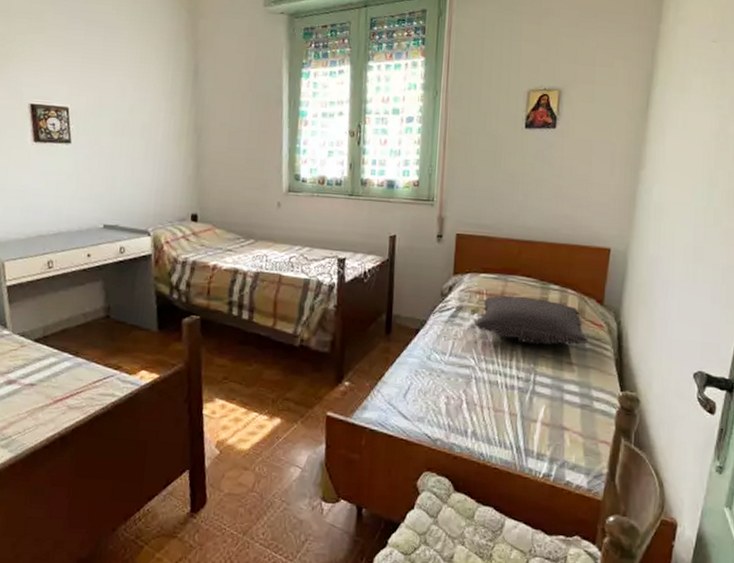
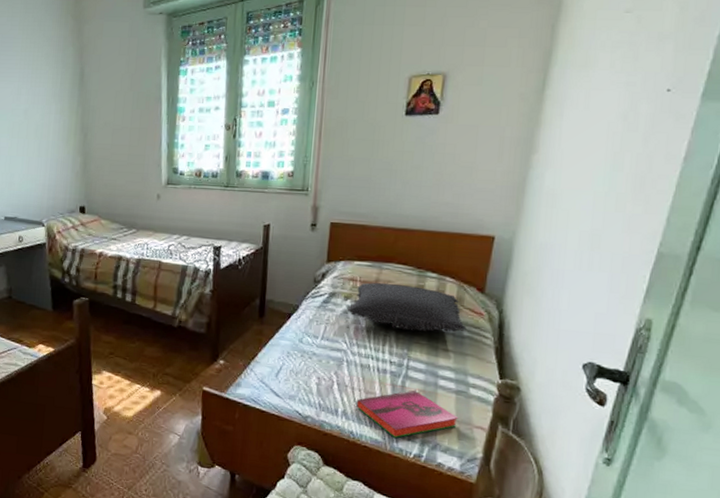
hardback book: none [486,405,585,458] -> present [356,390,459,439]

